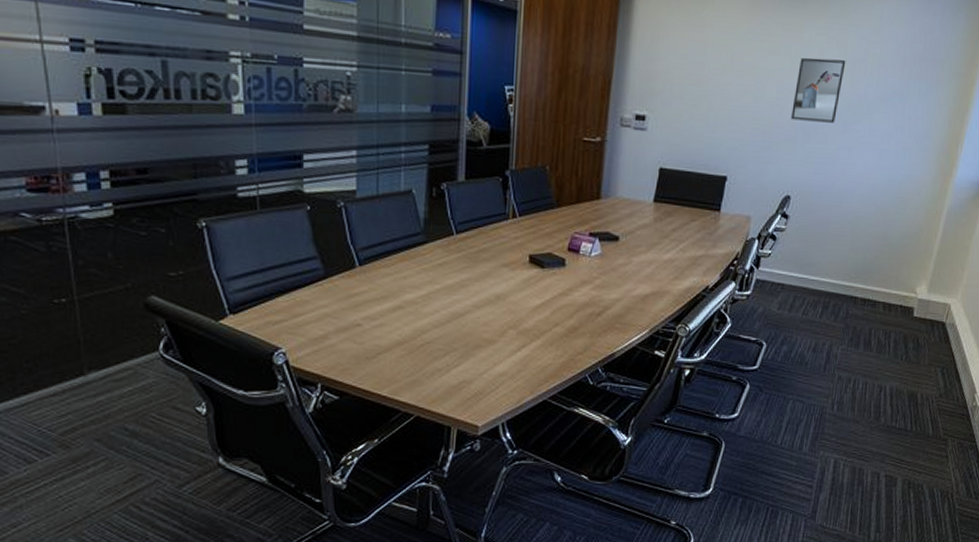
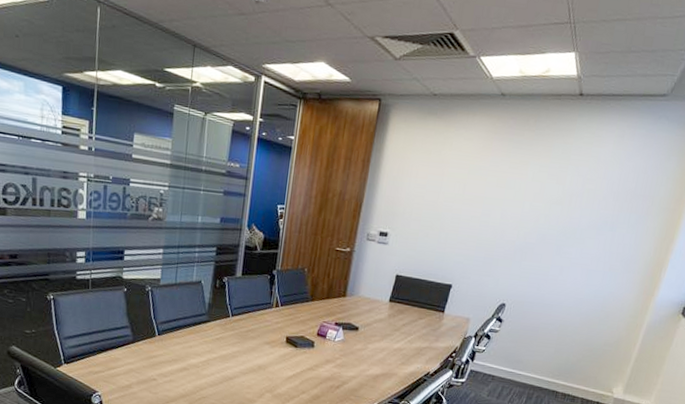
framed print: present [791,57,846,123] -> none [511,191,564,246]

